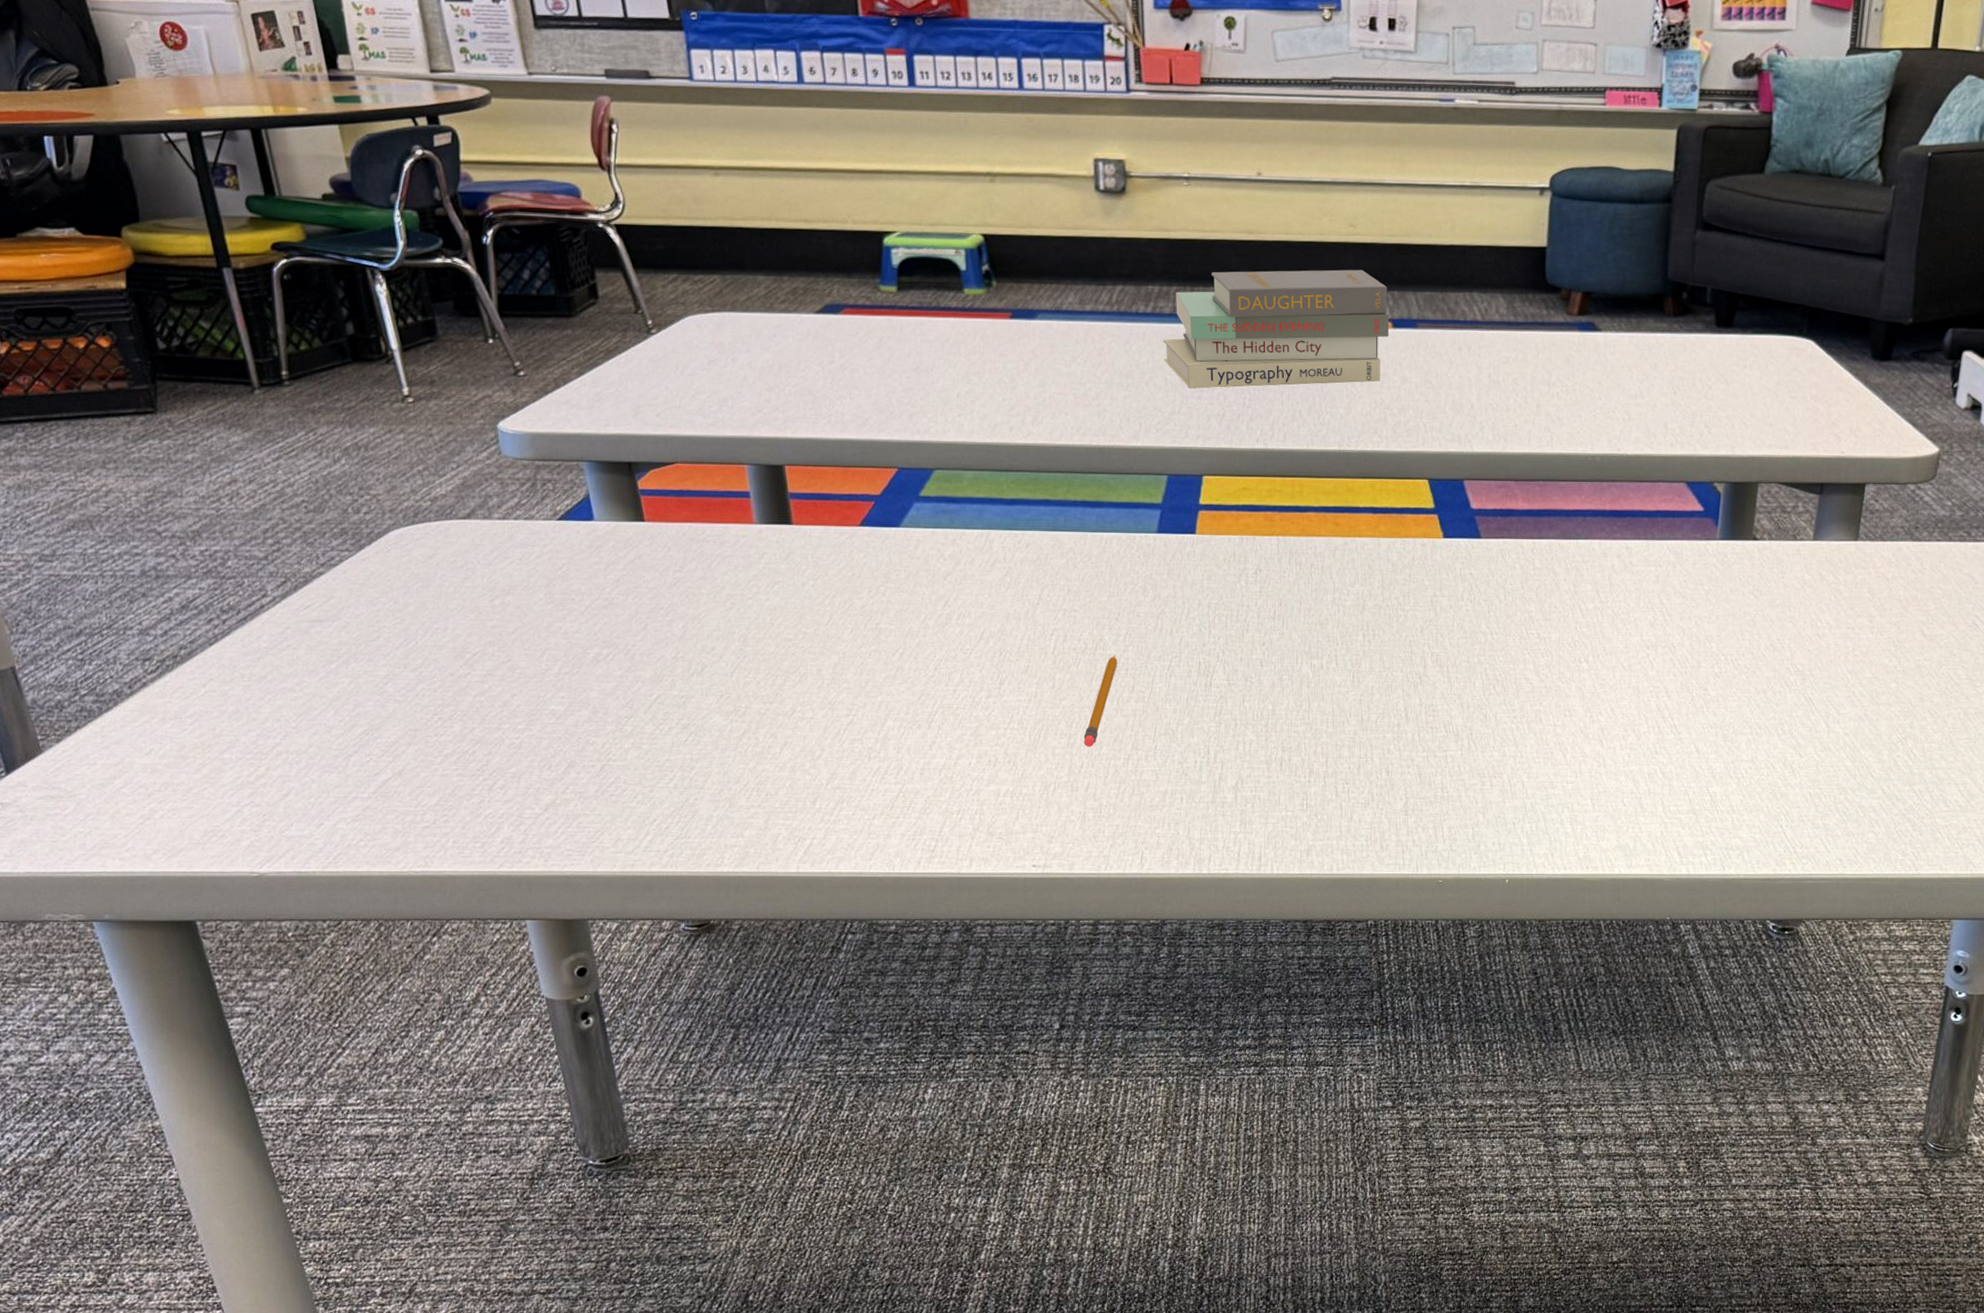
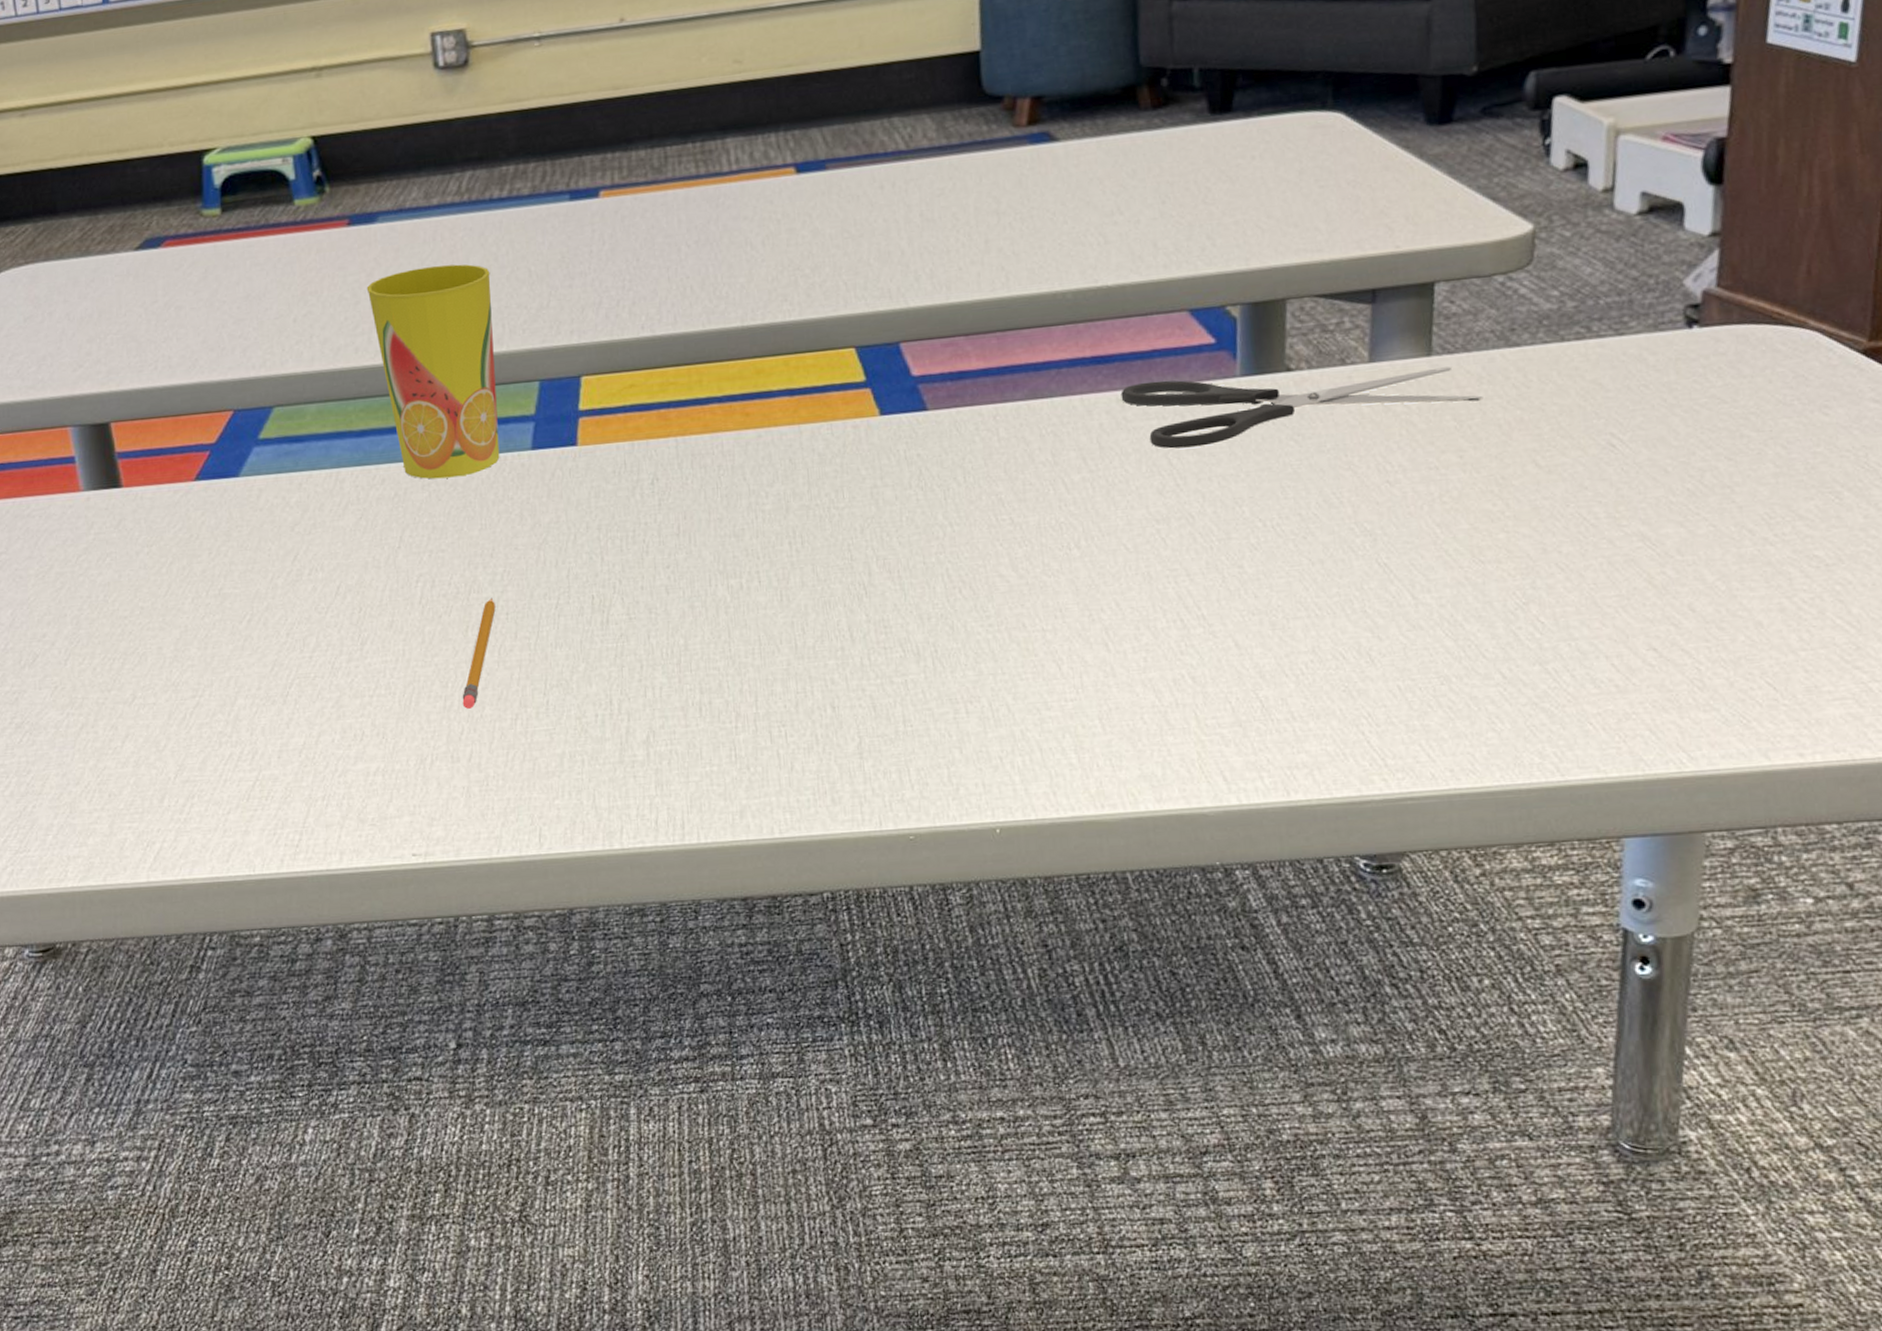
cup: none [1023,364,1132,549] -> present [366,264,500,479]
books: present [1163,269,1389,389] -> none [523,111,792,277]
scissors: none [1629,535,1891,592] -> present [1120,367,1483,449]

